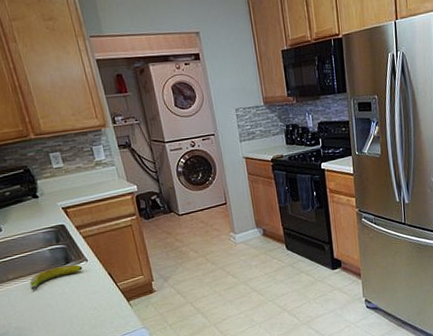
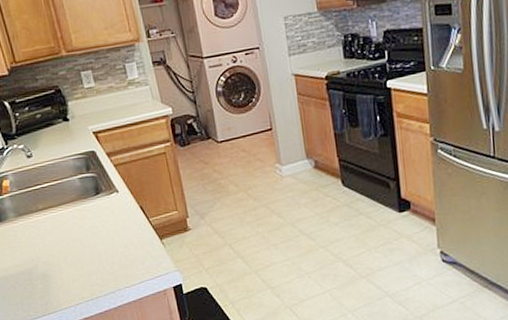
banana: present [30,264,83,291] -> none [59,196,113,223]

